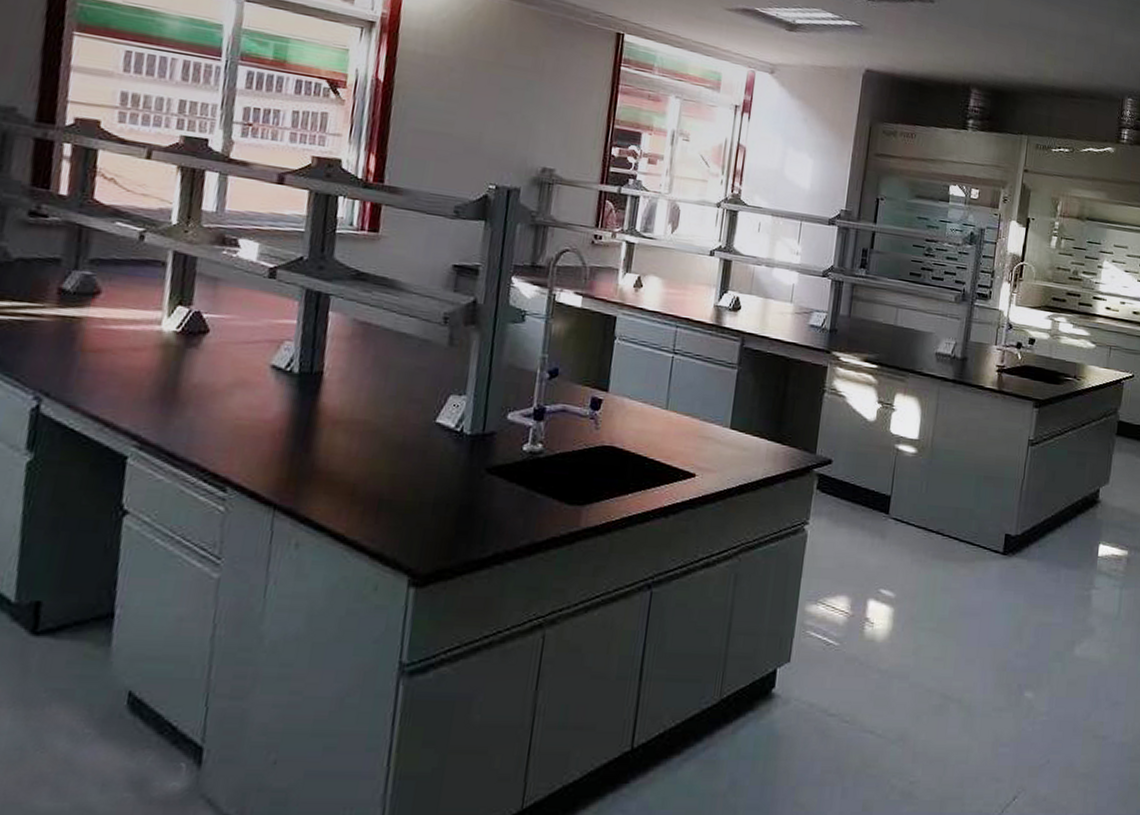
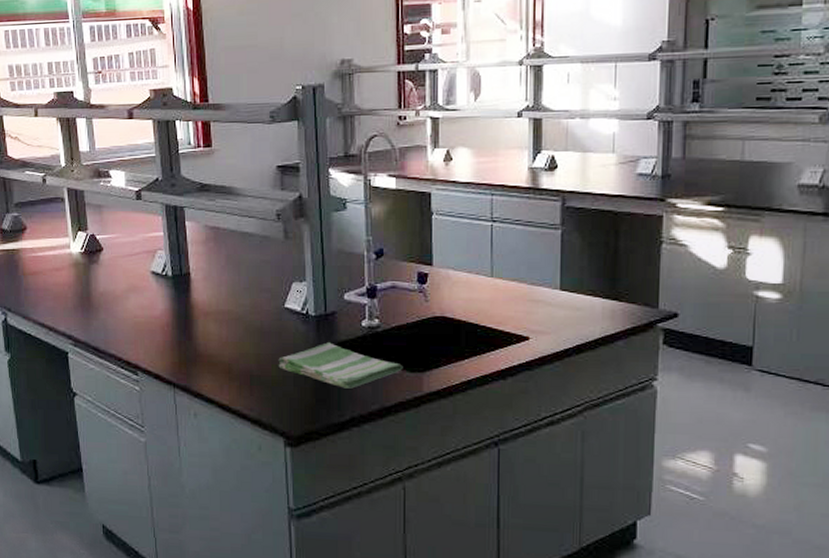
dish towel: none [416,466,562,520] -> present [278,342,403,389]

